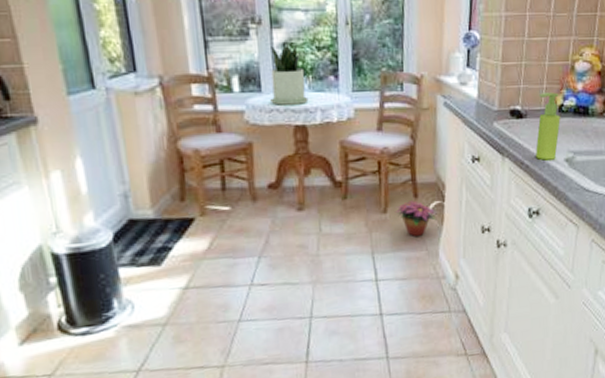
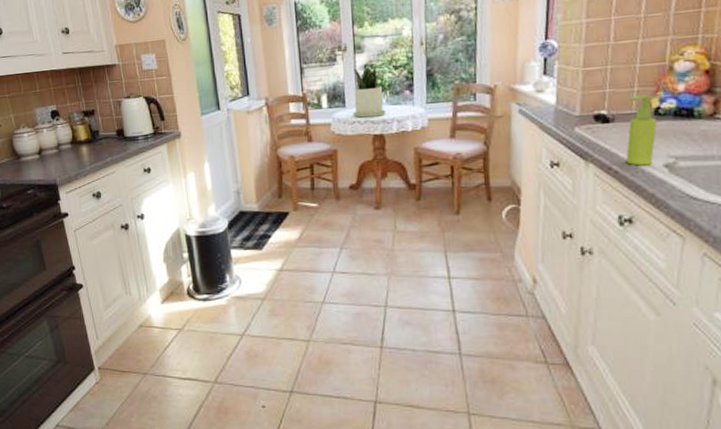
flower arrangement: present [395,200,437,237] -> none [468,204,512,239]

